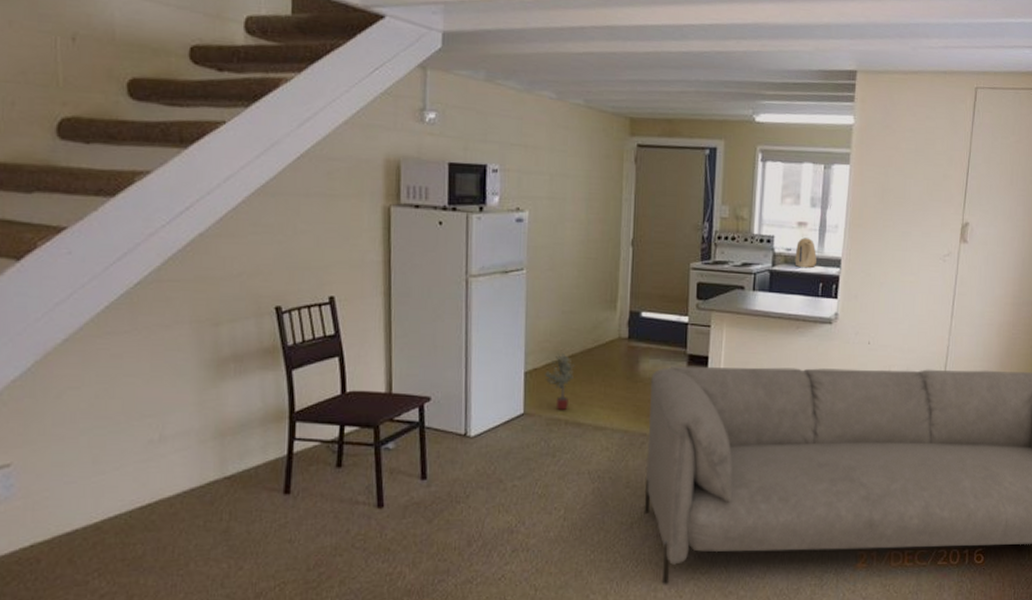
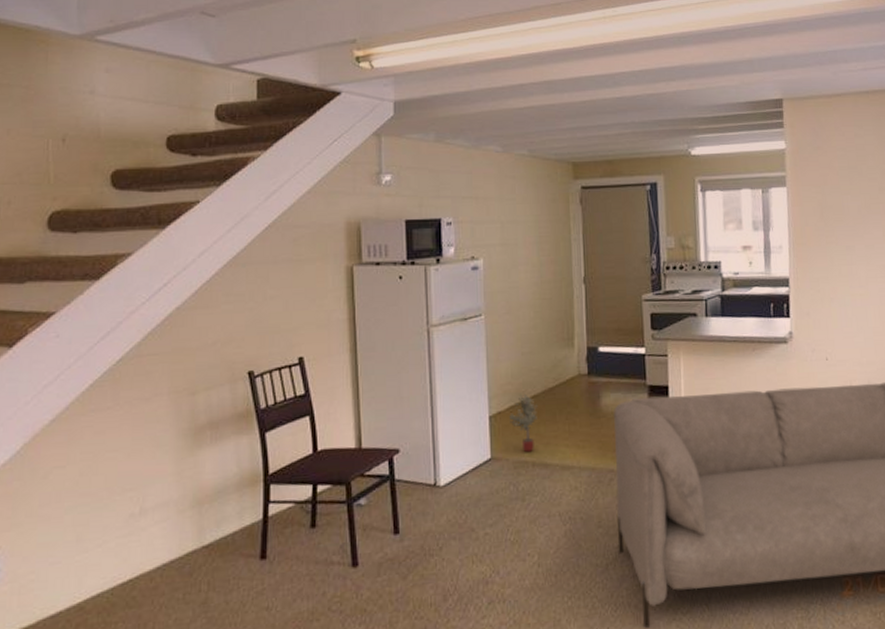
kettle: present [794,238,817,269] -> none [743,260,765,291]

